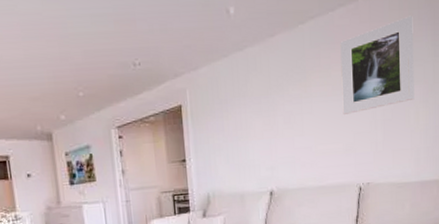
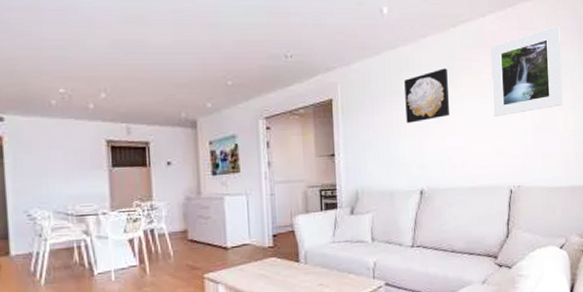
wall art: none [253,68,299,125] -> present [404,68,450,123]

